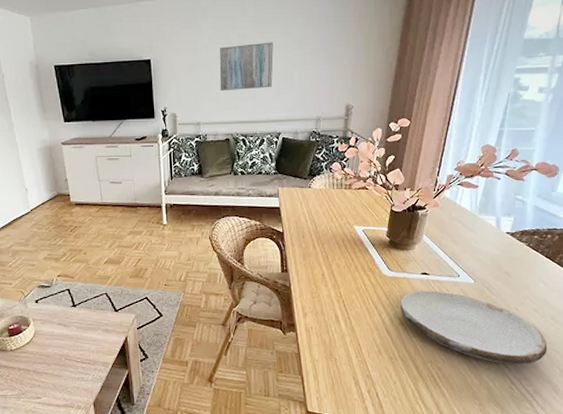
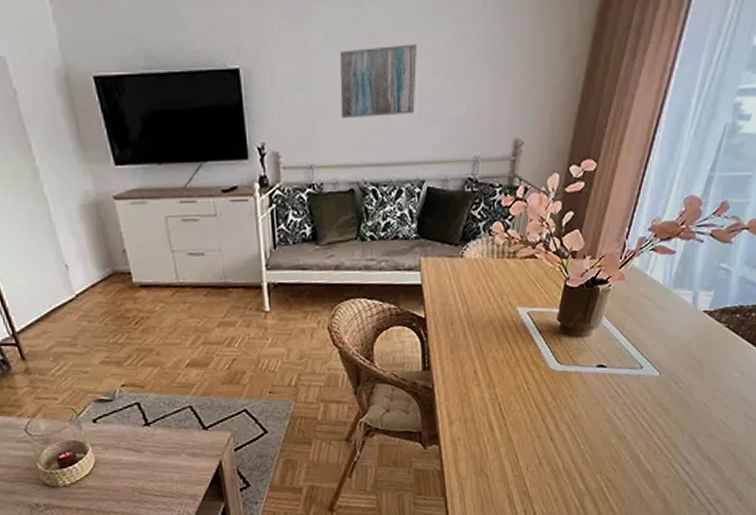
plate: present [400,290,548,365] -> none [568,386,736,471]

